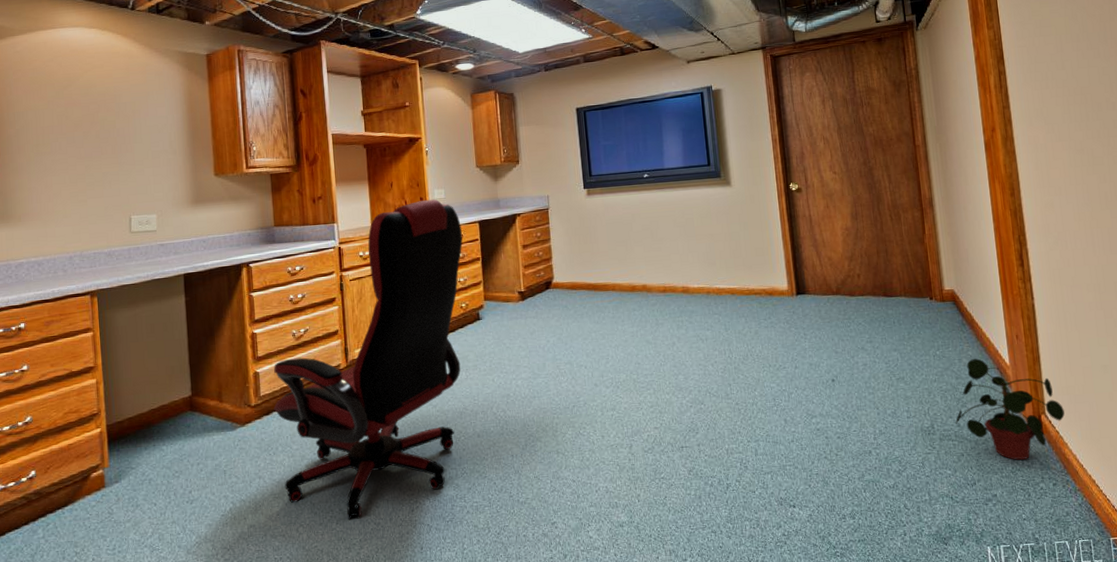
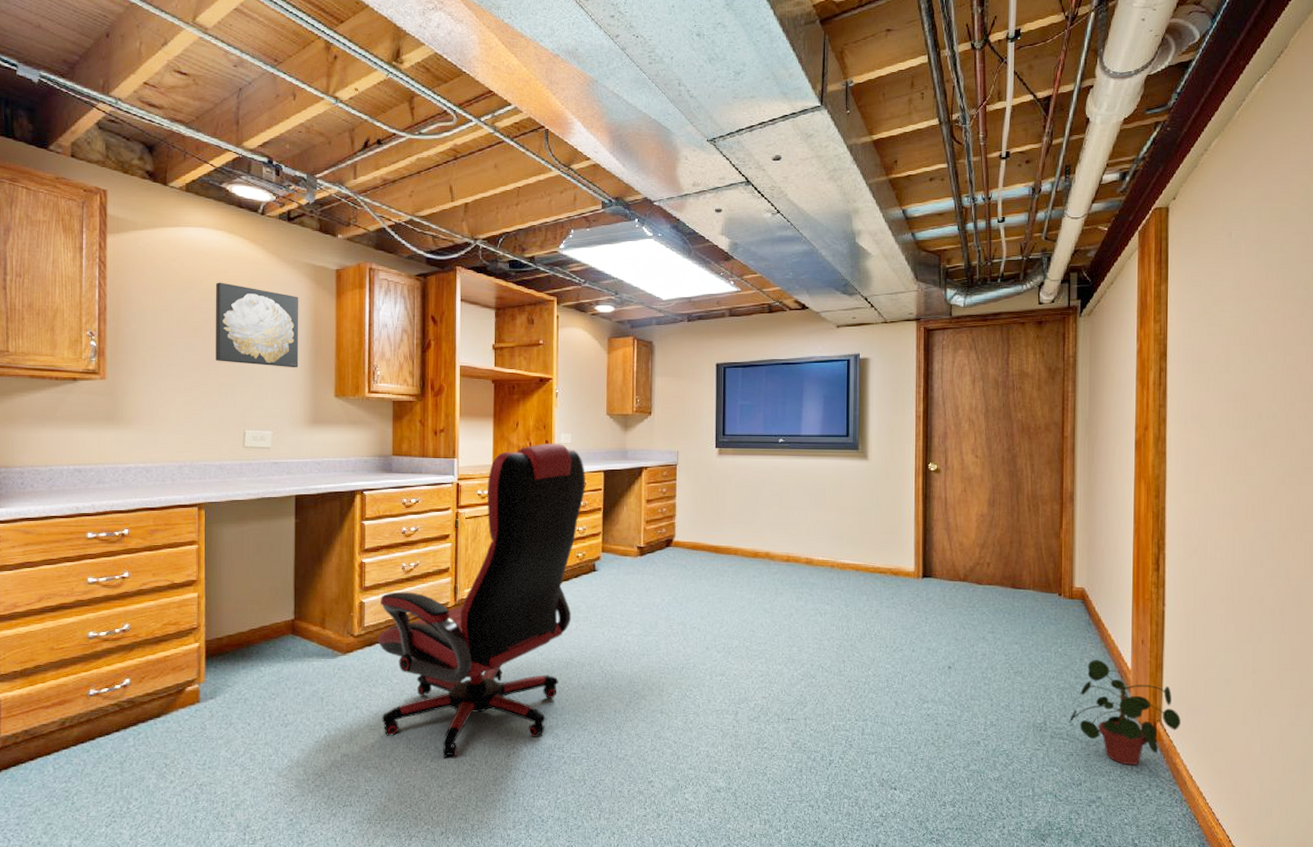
wall art: none [92,77,178,153] -> present [215,282,299,368]

